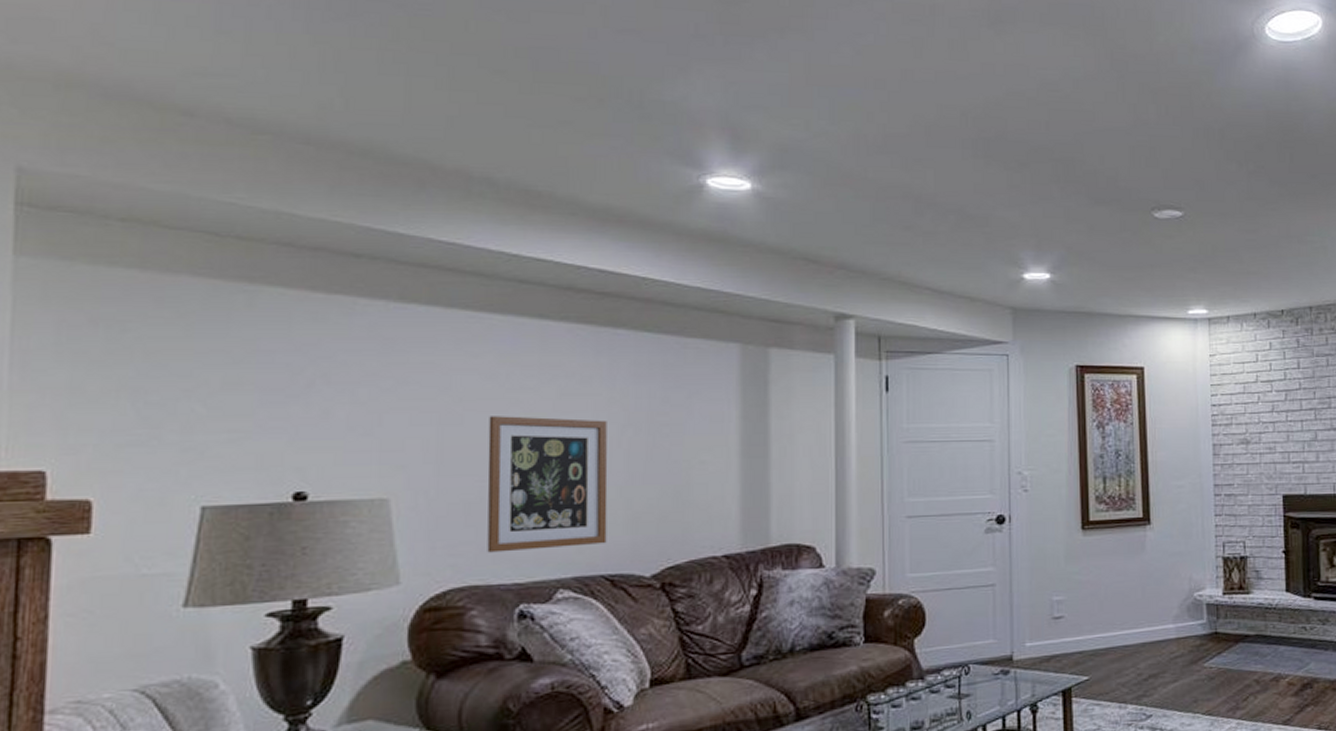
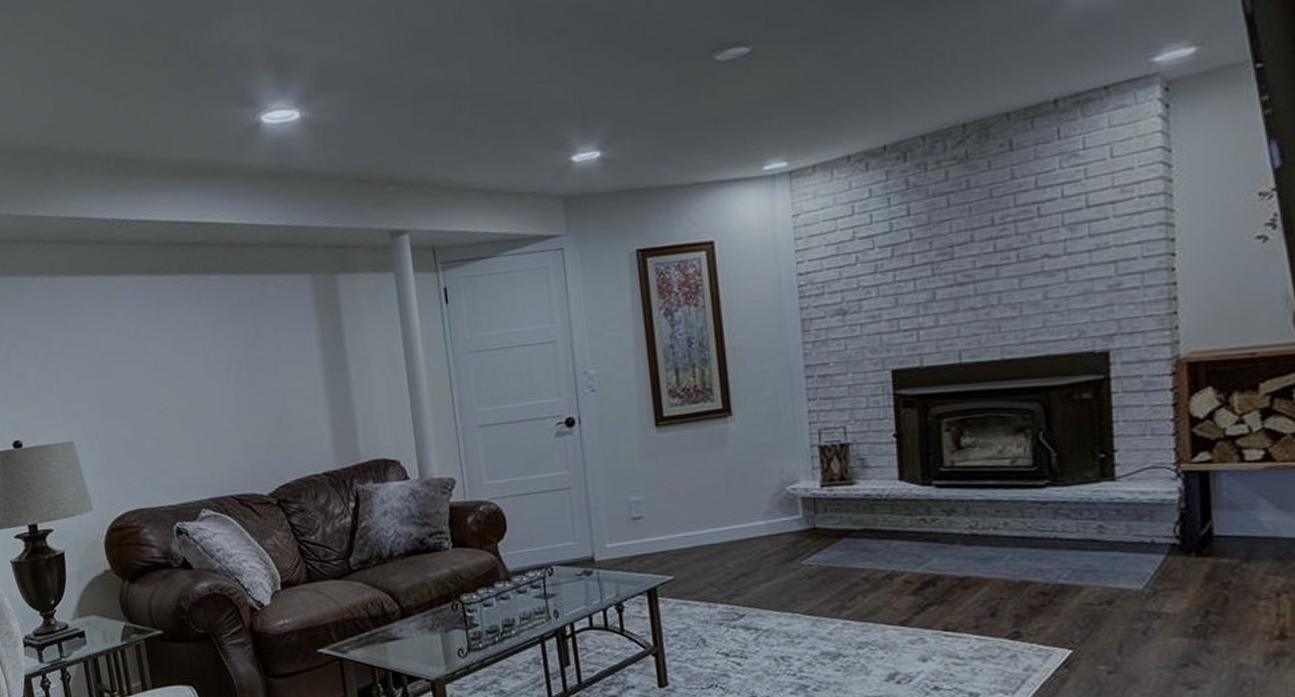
wall art: present [487,416,608,553] -> none [129,360,231,481]

